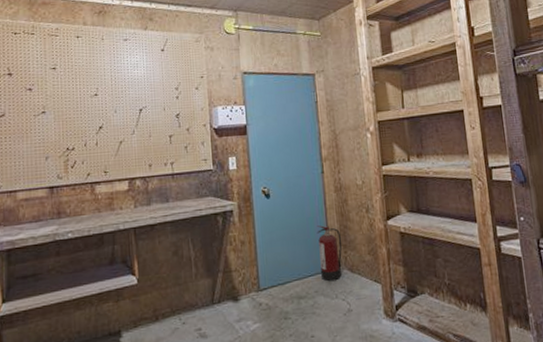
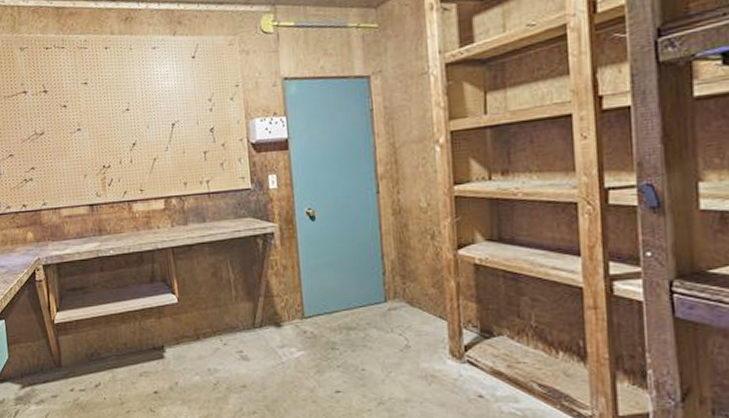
fire extinguisher: present [316,225,342,282] -> none [369,252,400,314]

